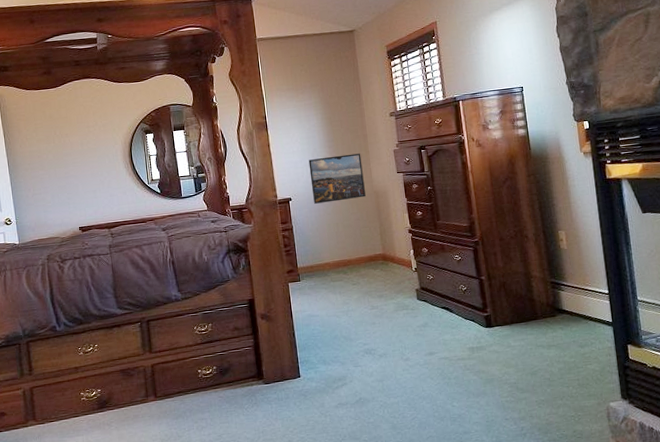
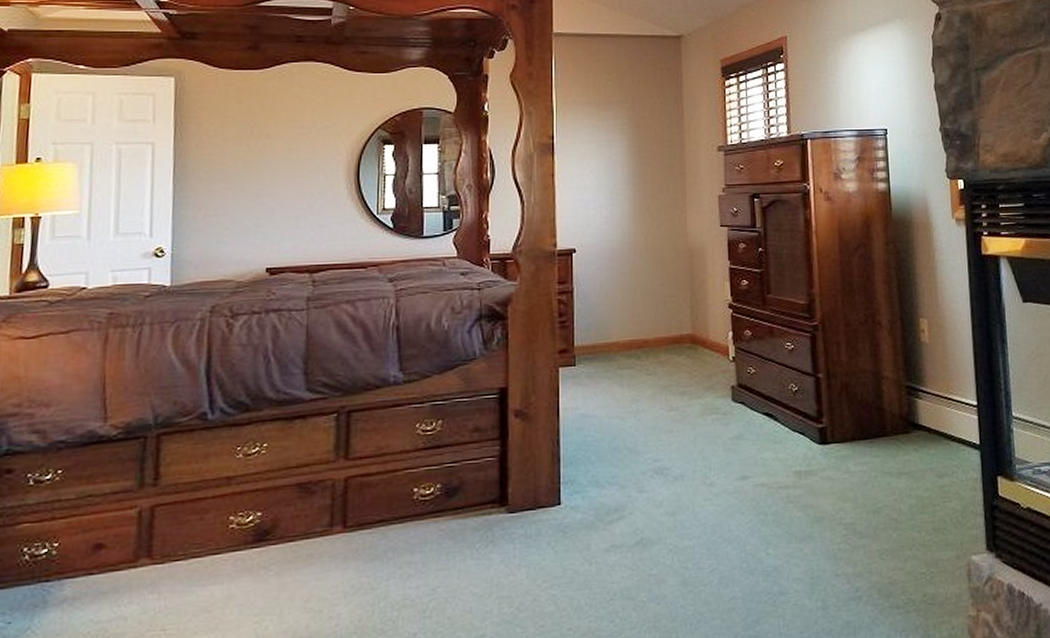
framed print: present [308,153,366,204] -> none [604,196,676,260]

